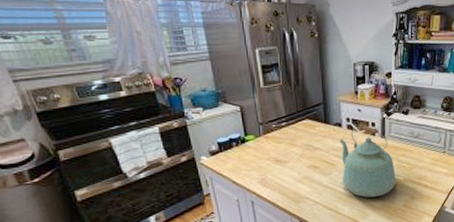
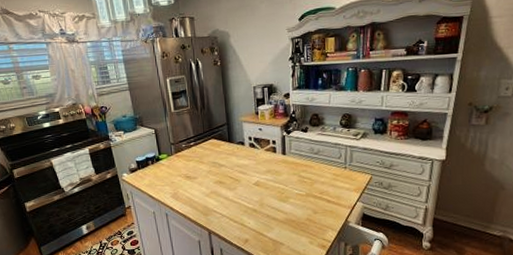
kettle: present [339,124,396,198] -> none [242,142,298,211]

